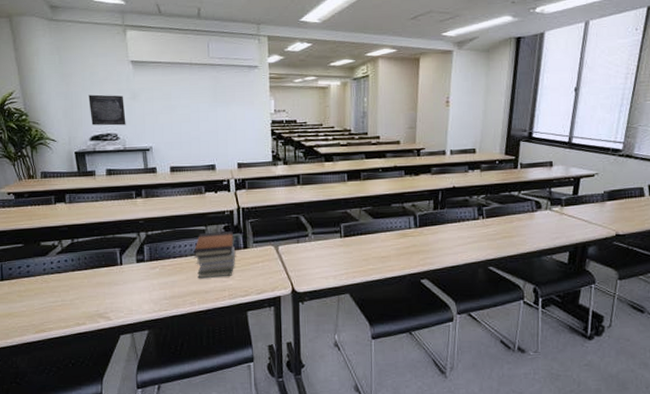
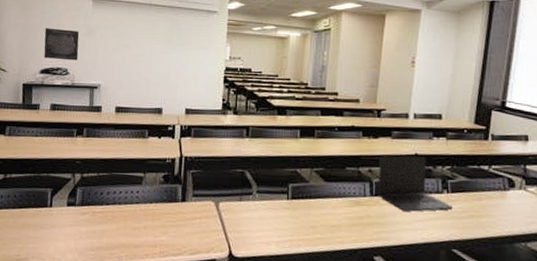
book stack: present [193,231,236,279] -> none [127,180,174,231]
laptop: none [421,187,488,238] -> present [377,155,453,212]

